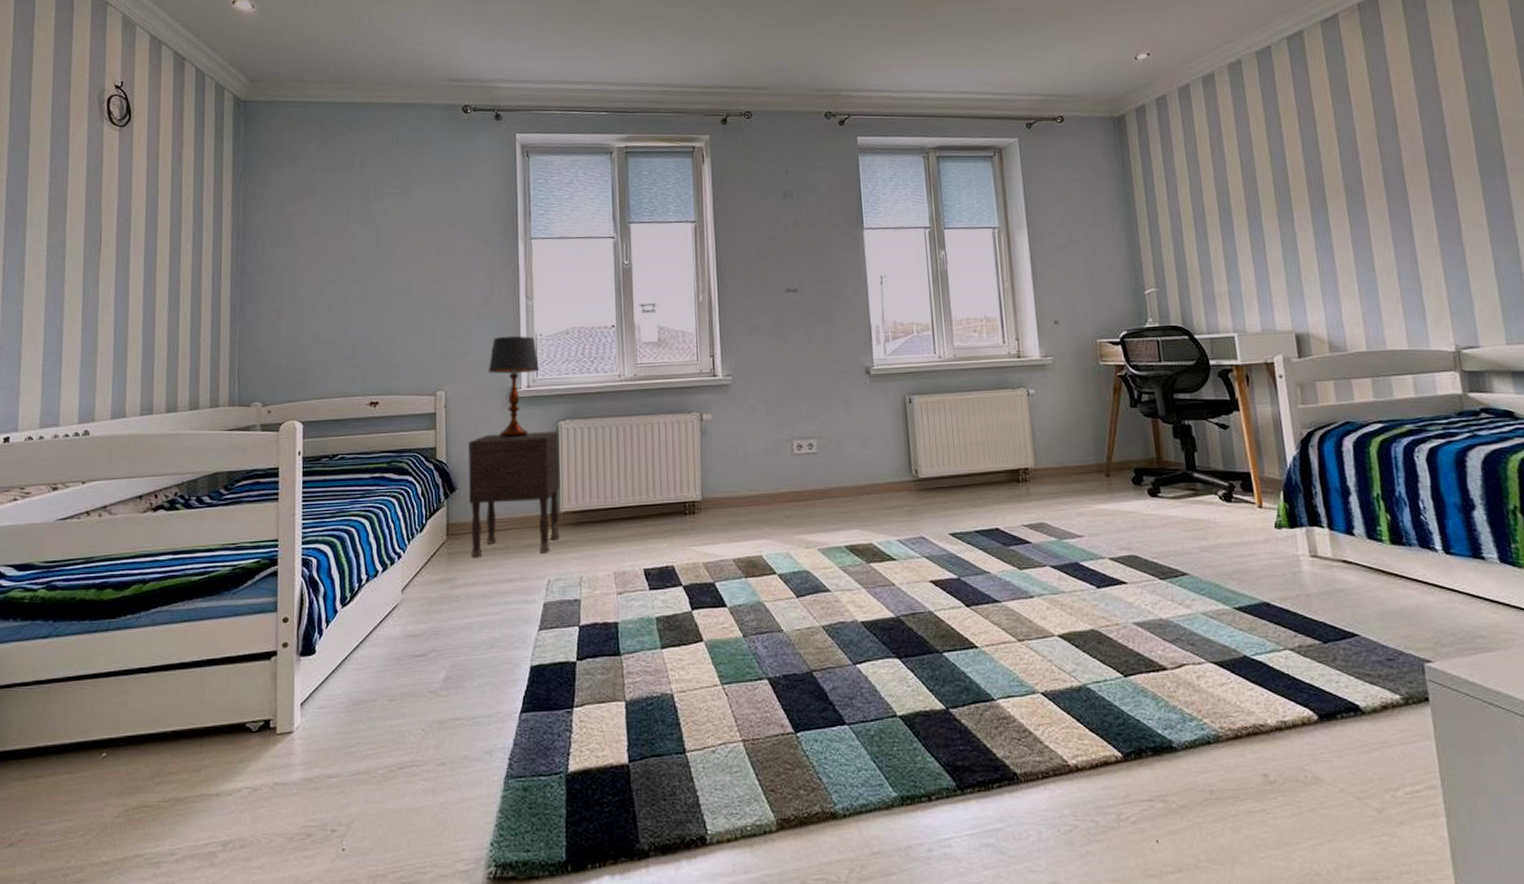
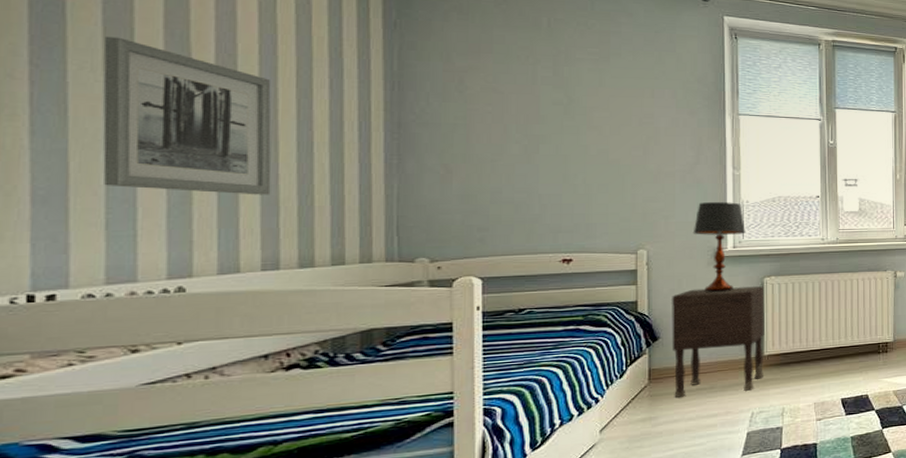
wall art: none [43,211,153,345] -> present [103,36,271,195]

